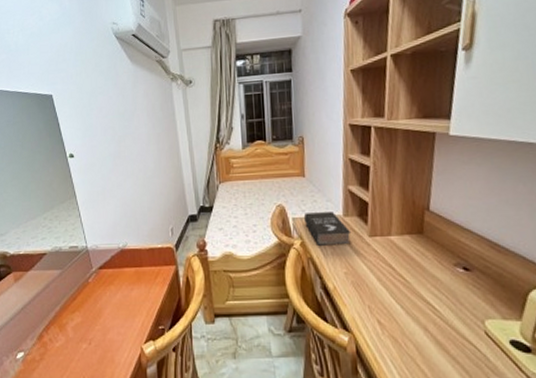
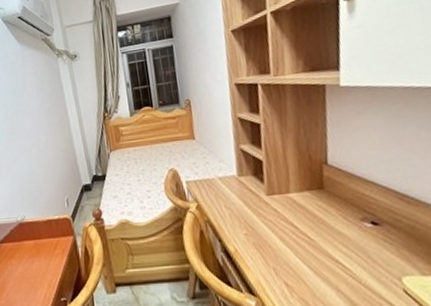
book: present [303,212,351,246] -> none [197,172,248,208]

